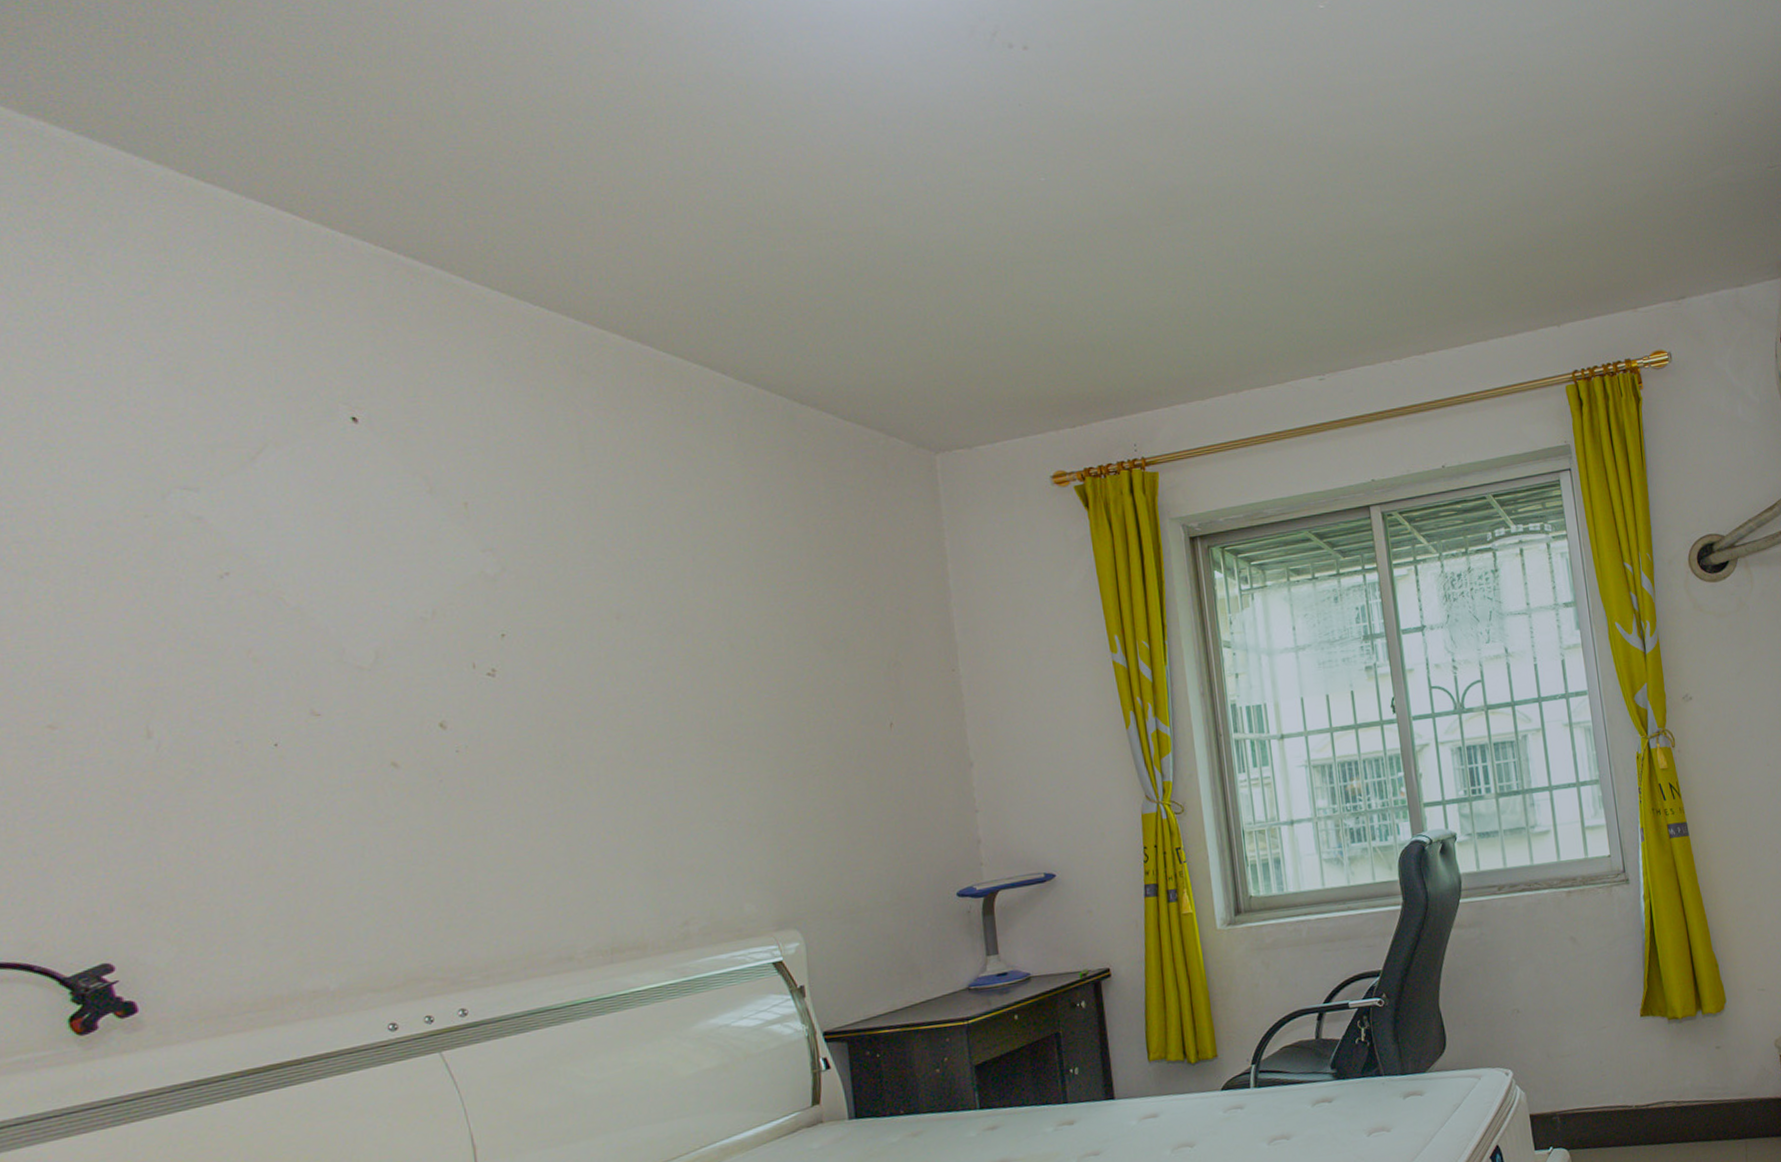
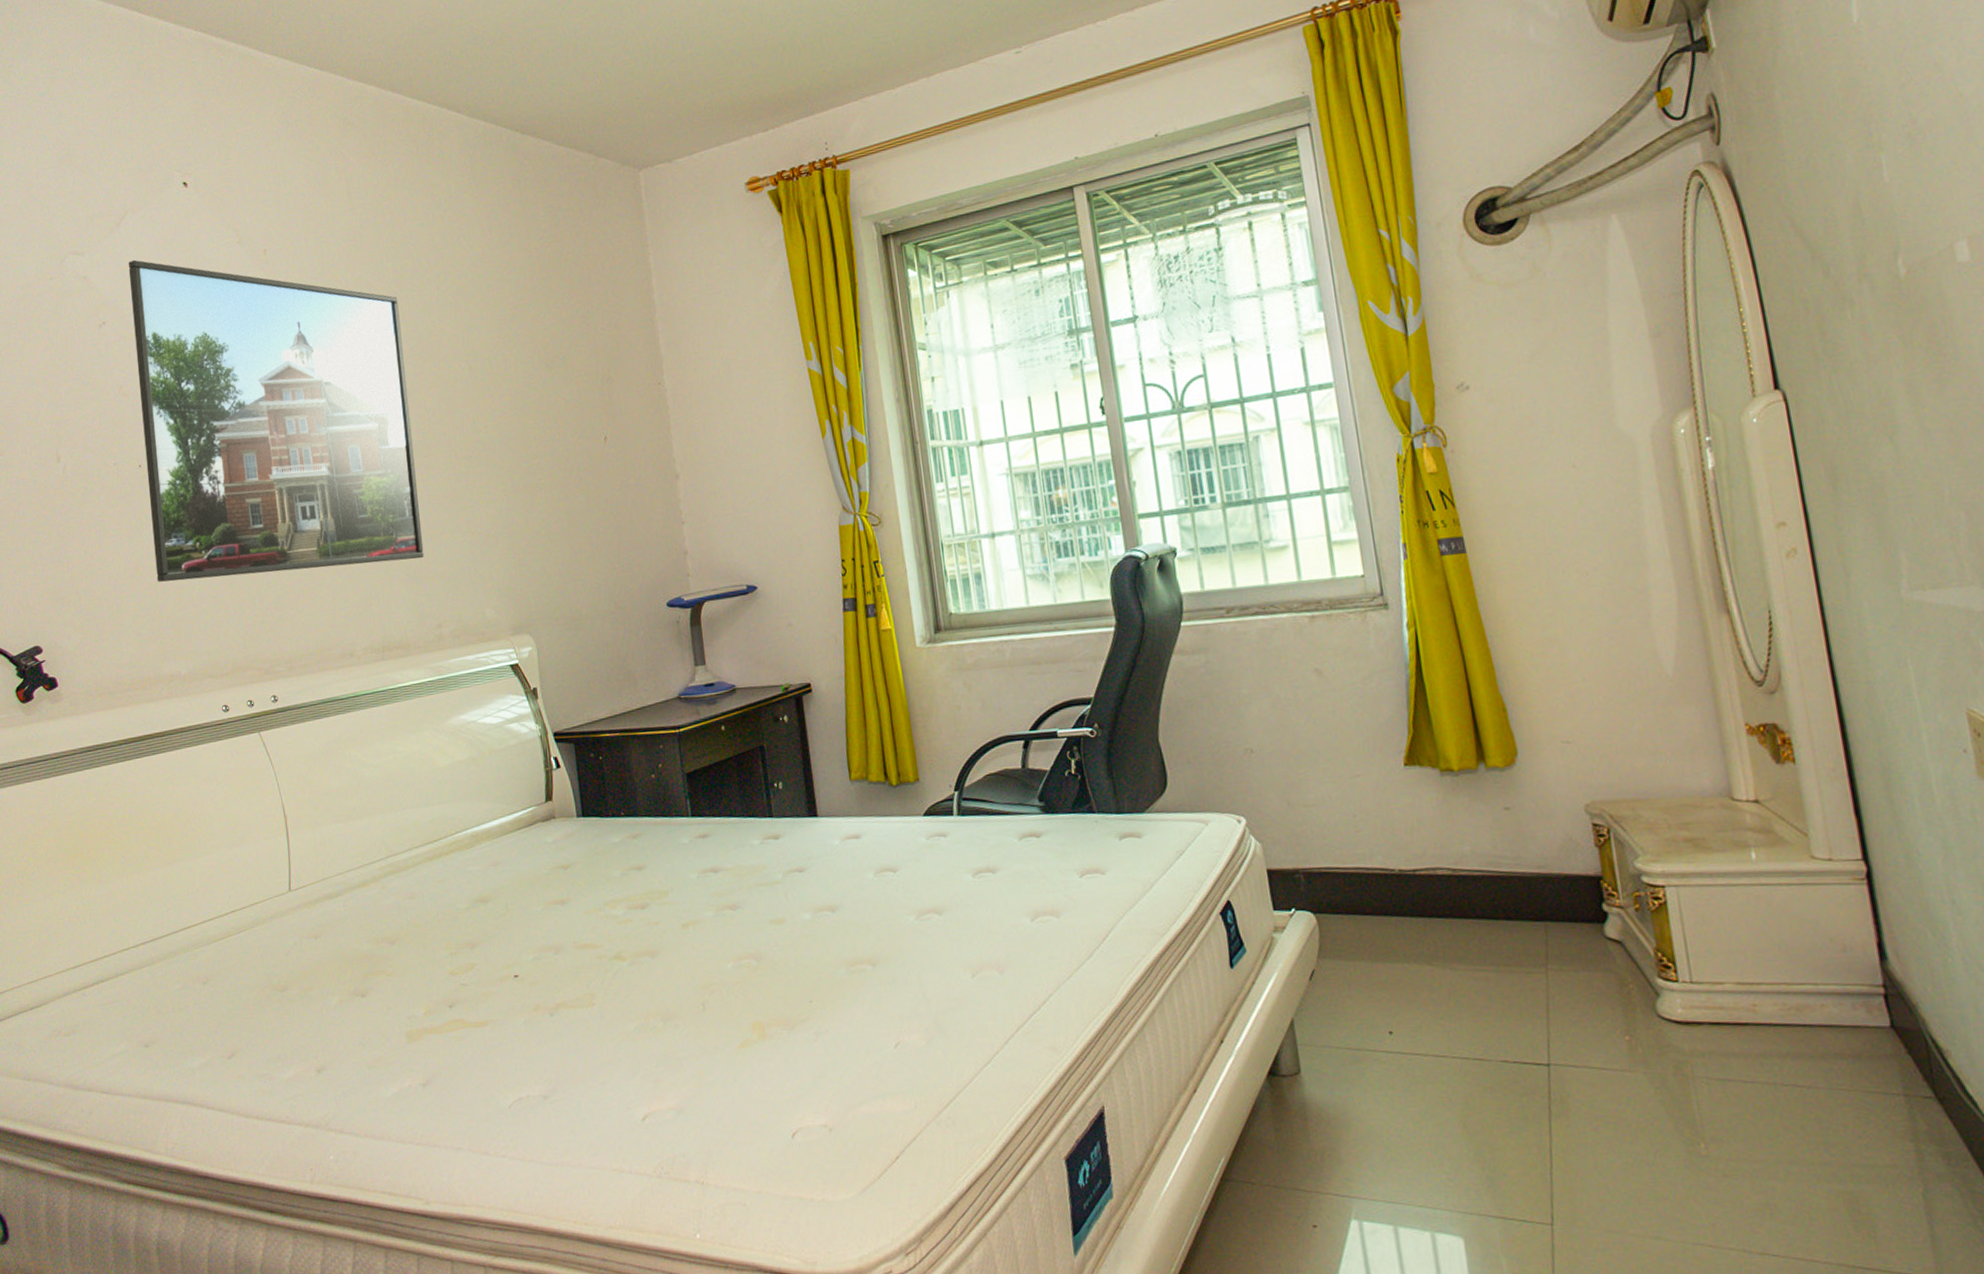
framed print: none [266,501,669,882] -> present [128,259,424,582]

